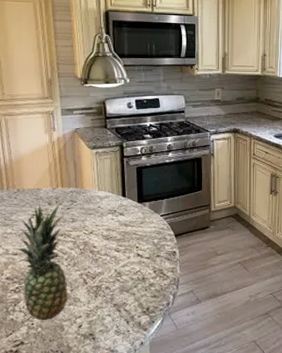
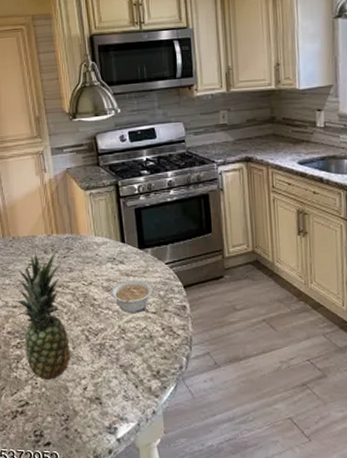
legume: none [110,230,148,259] -> present [111,280,153,314]

